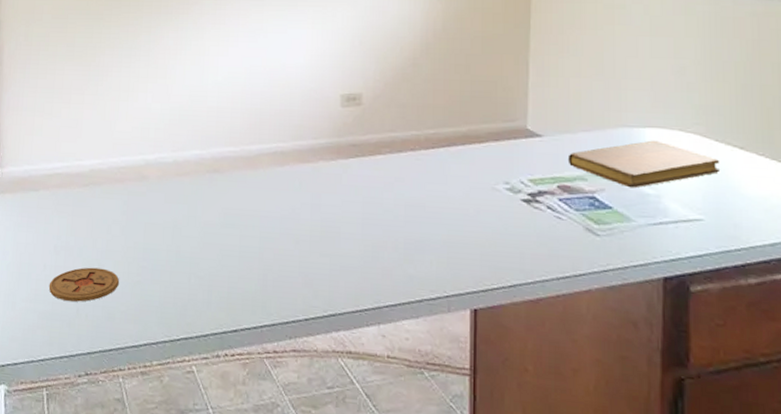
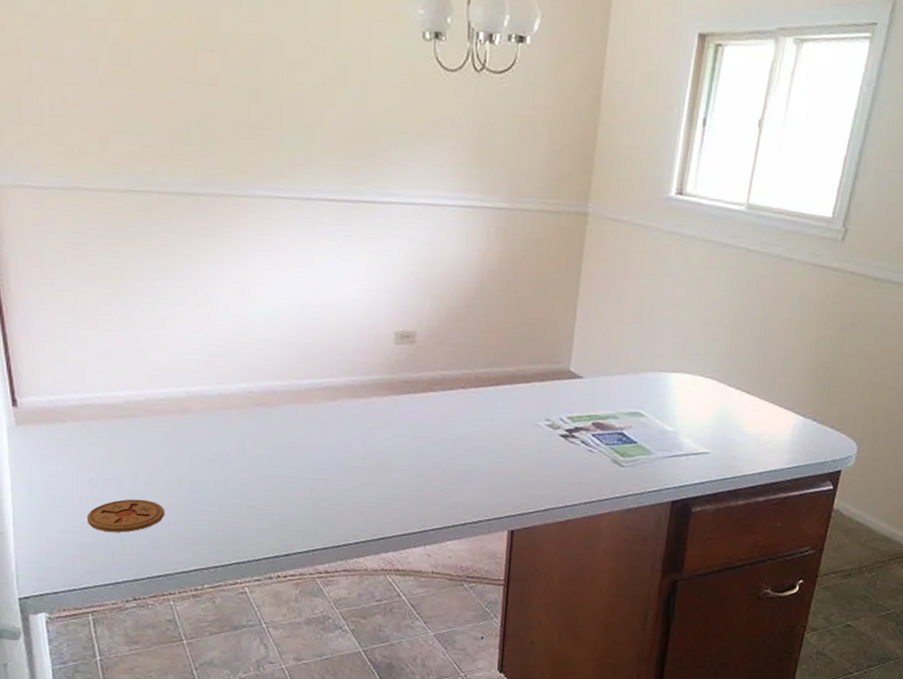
notebook: present [567,140,719,188] -> none [603,384,729,426]

